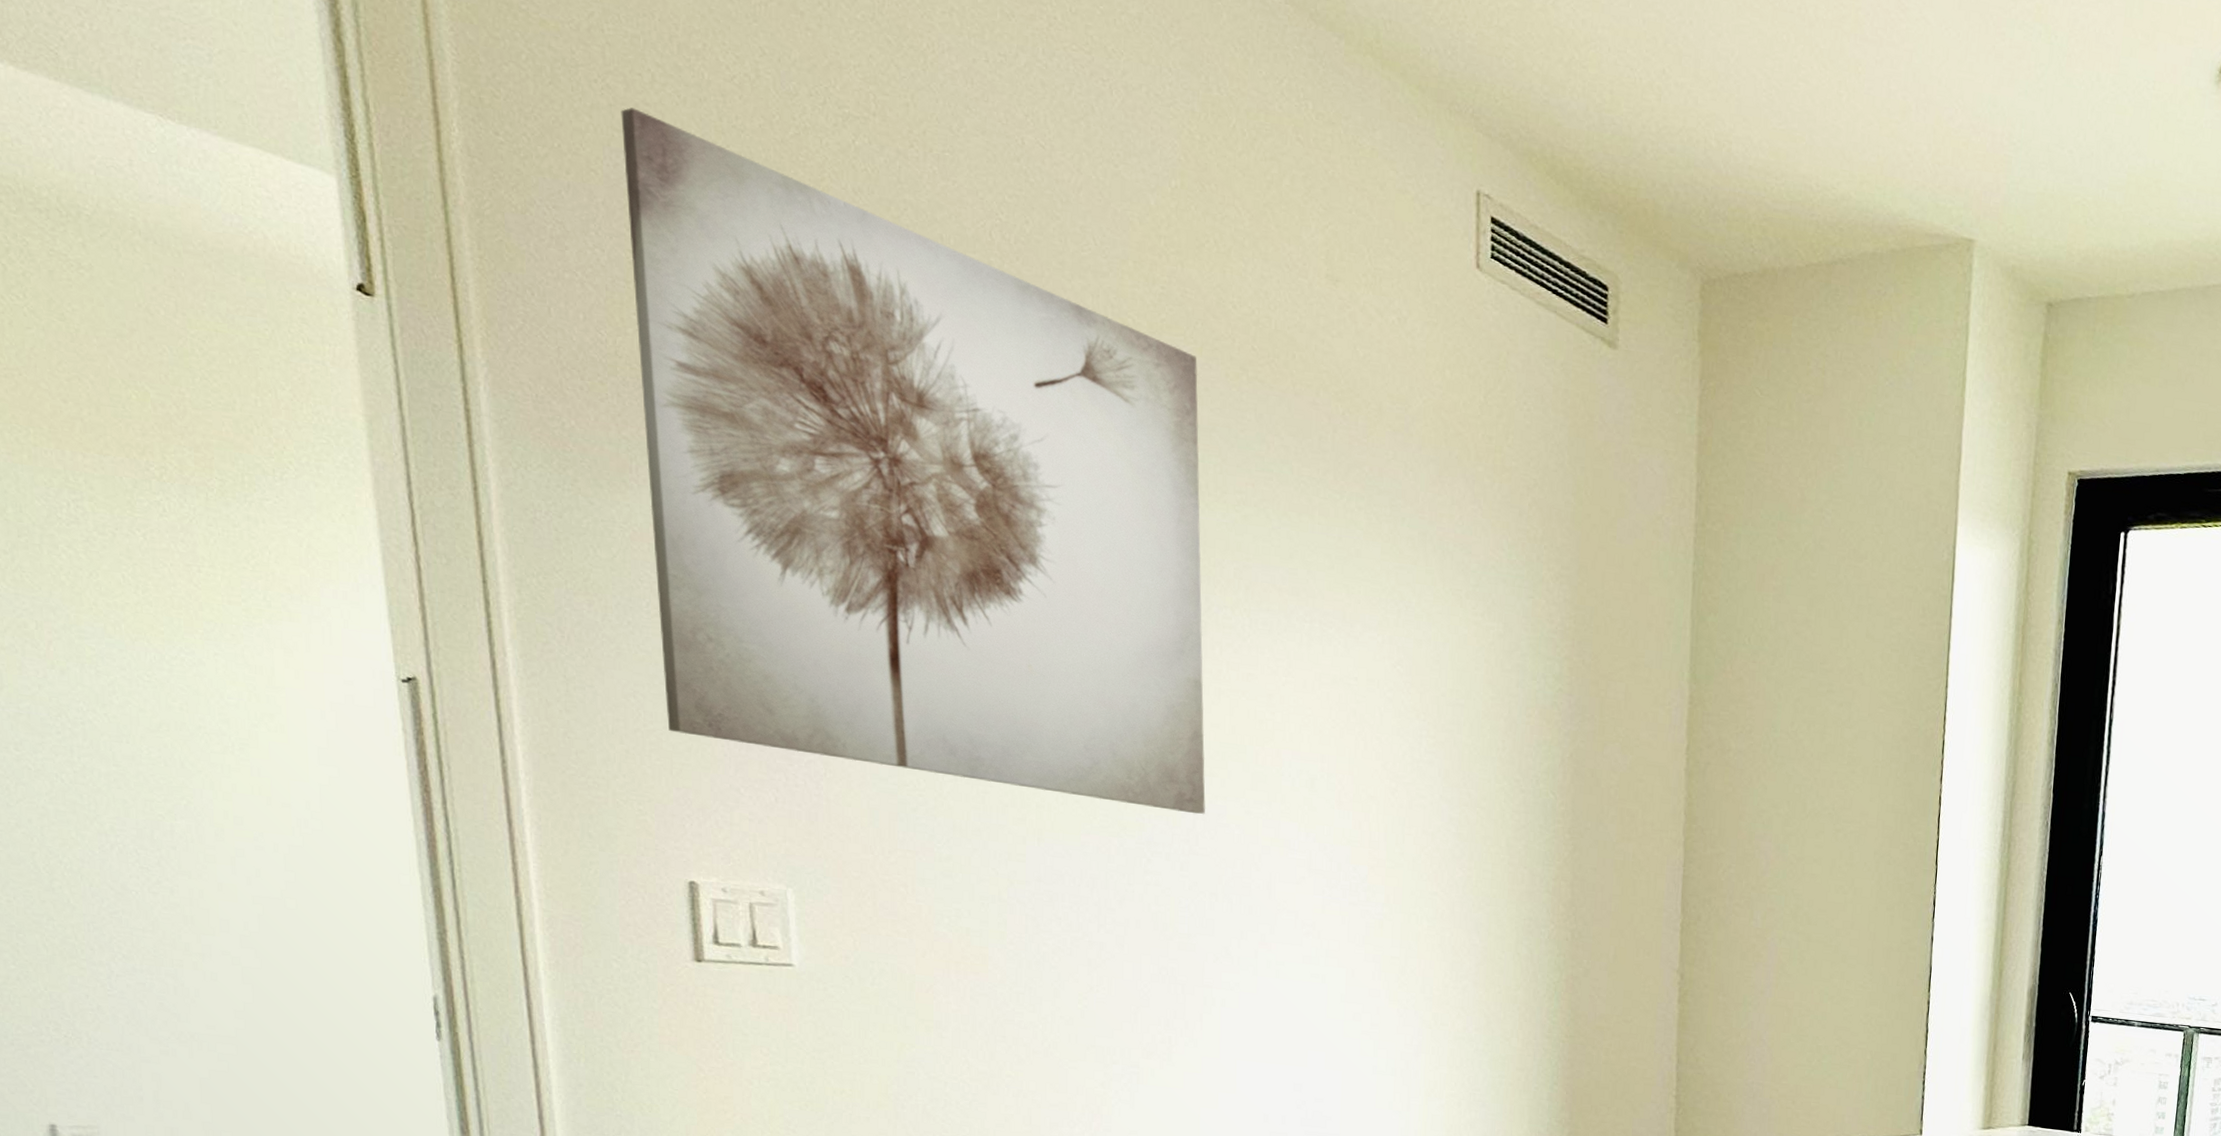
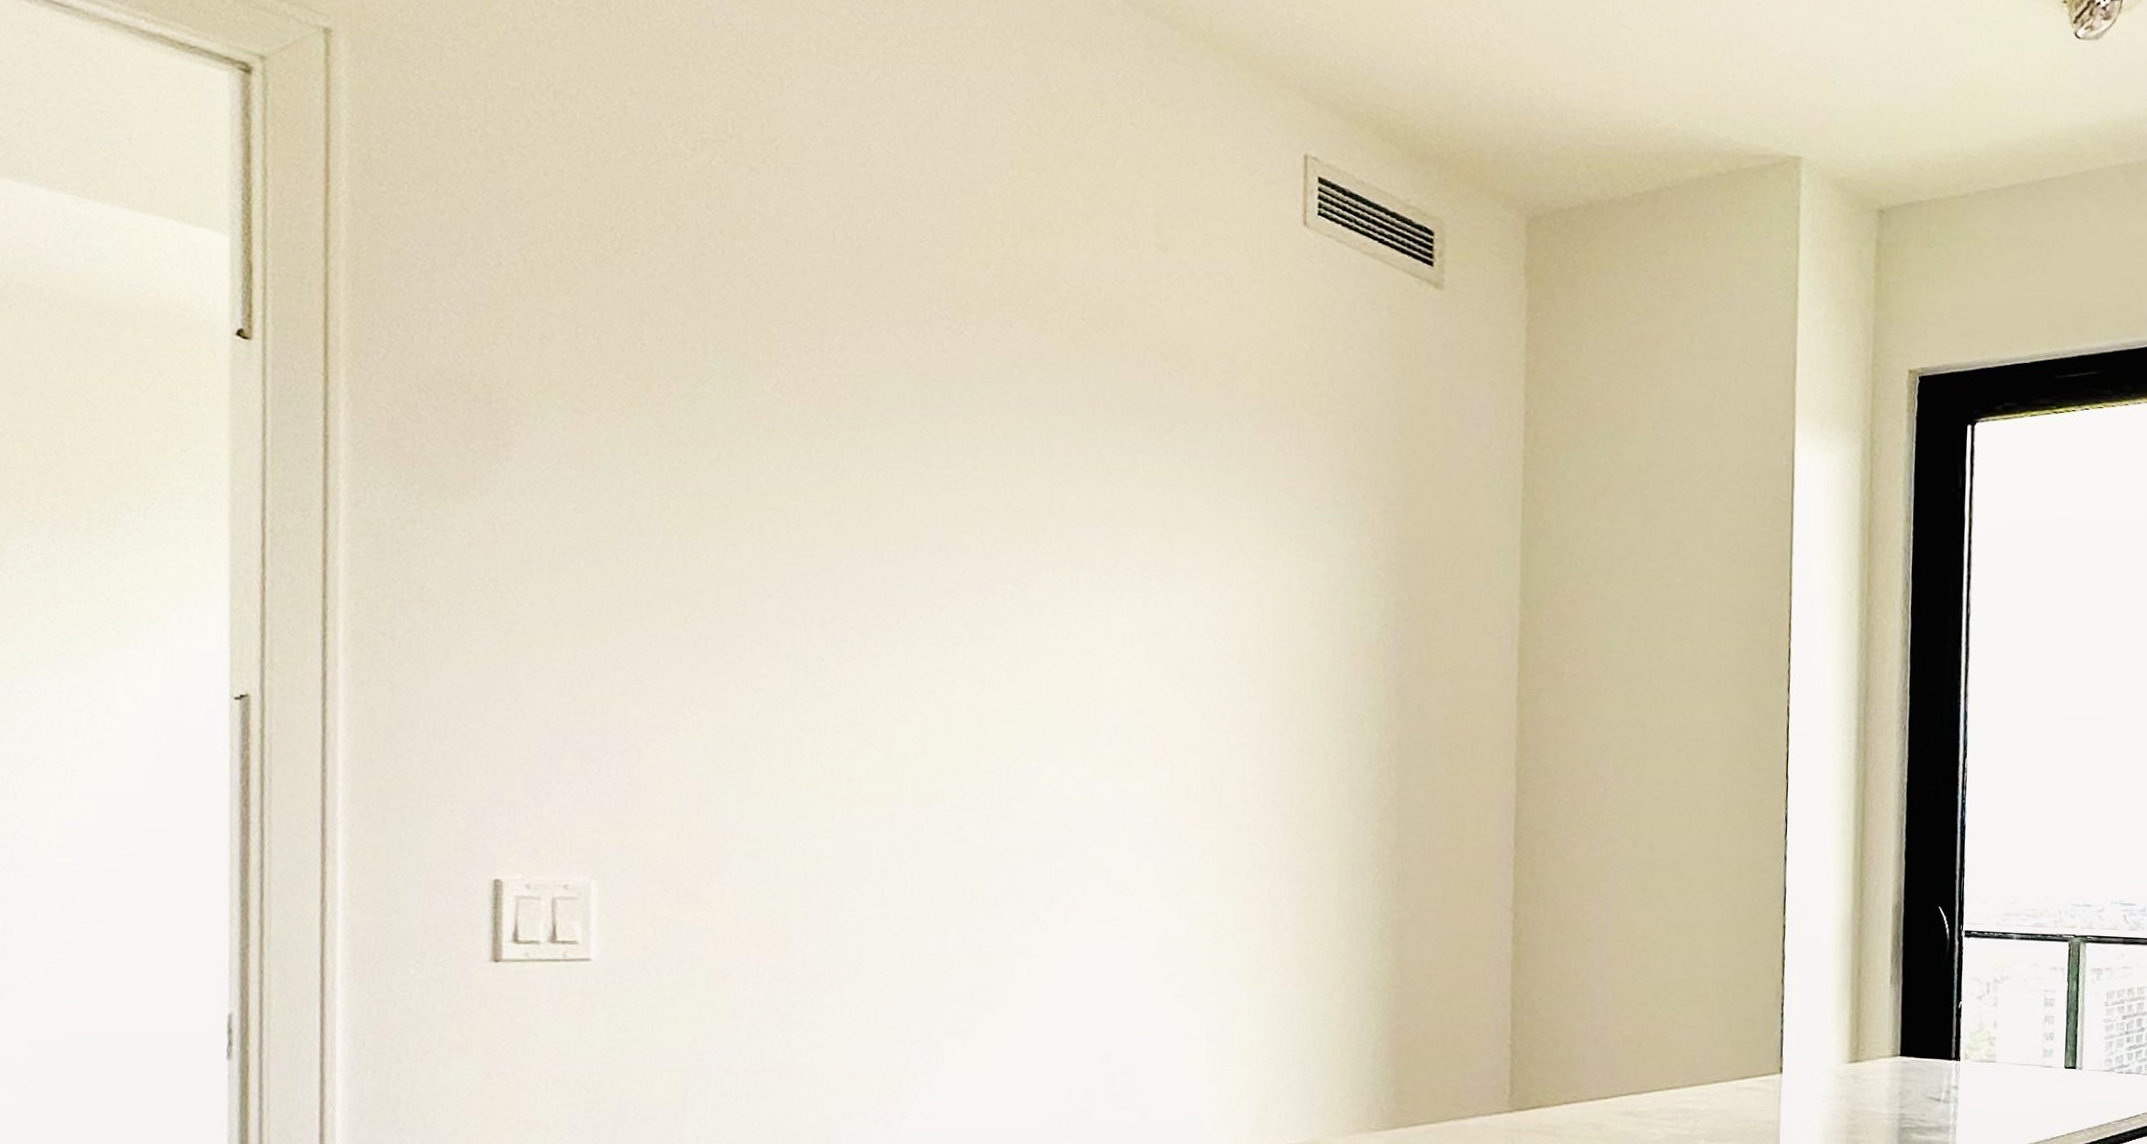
wall art: present [621,107,1206,814] -> none [487,151,1028,778]

